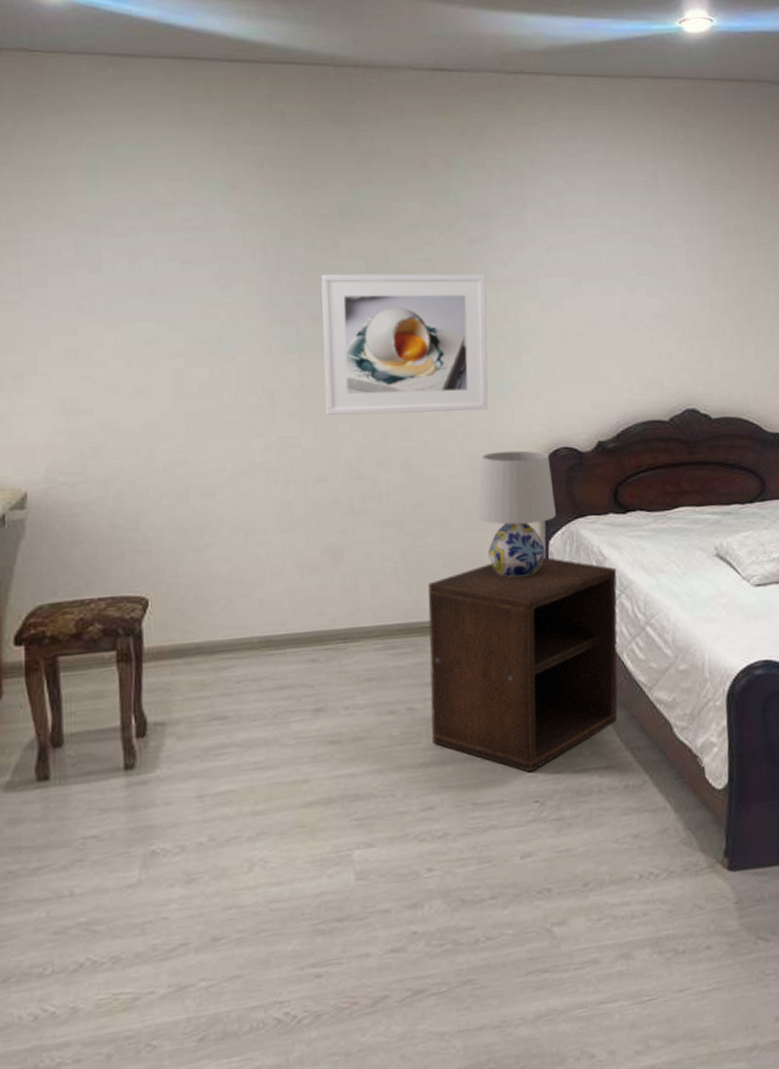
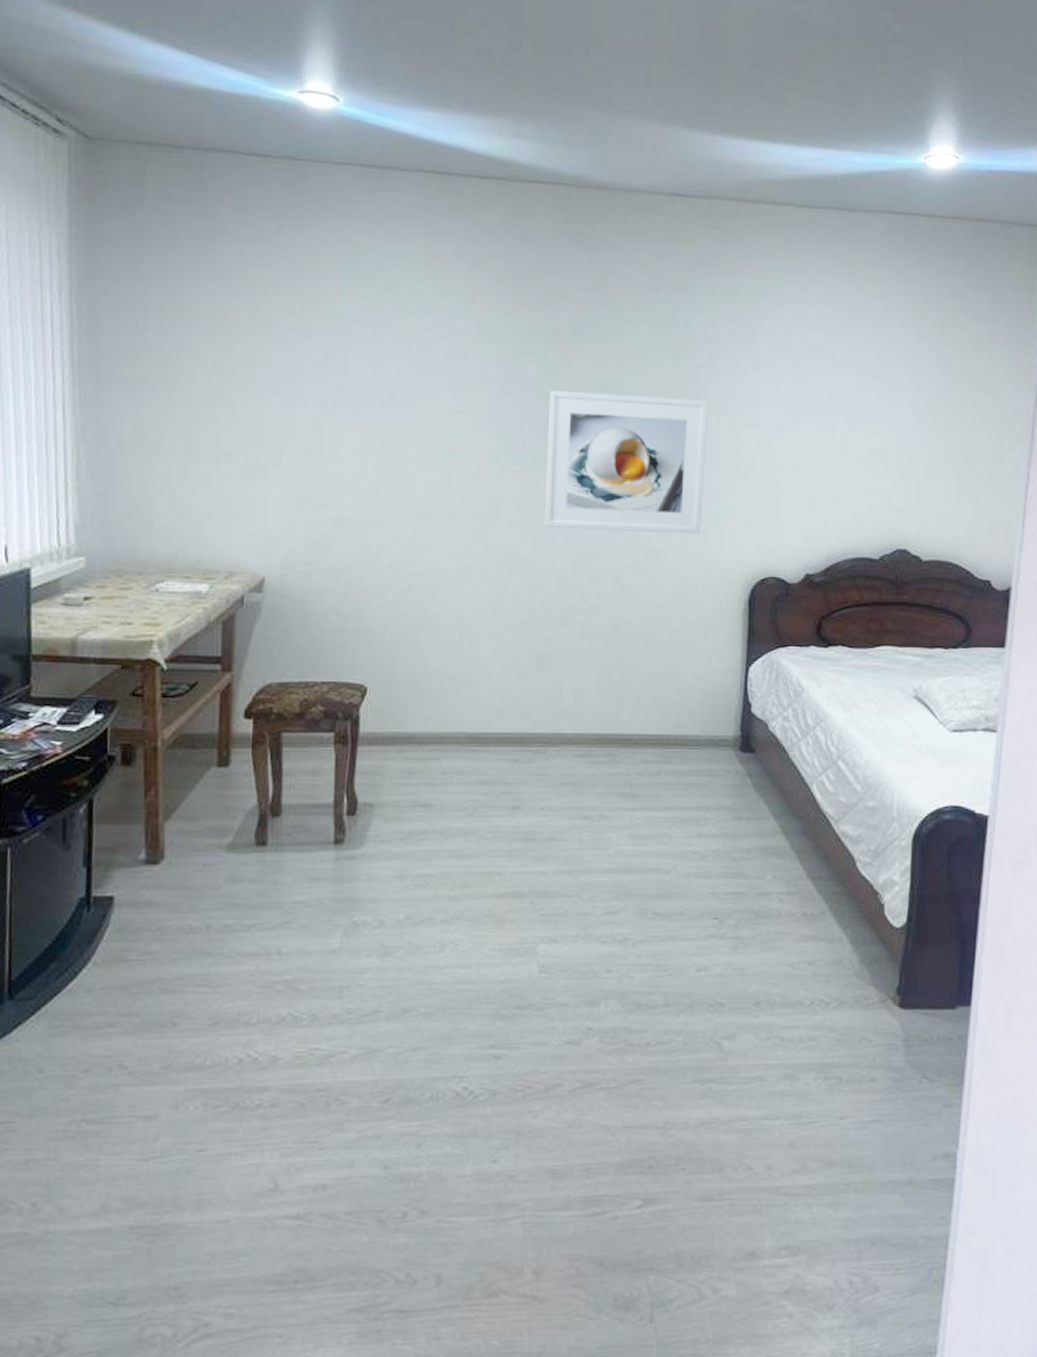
nightstand: present [428,557,618,773] -> none [620,683,814,890]
table lamp: present [476,450,556,577] -> none [680,575,758,699]

